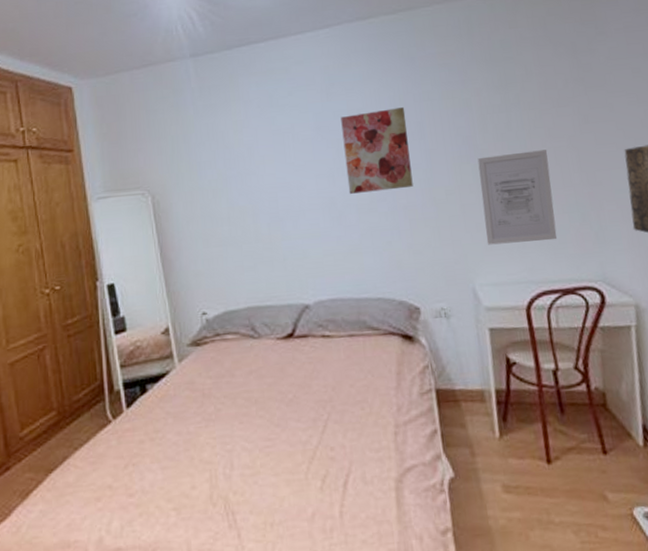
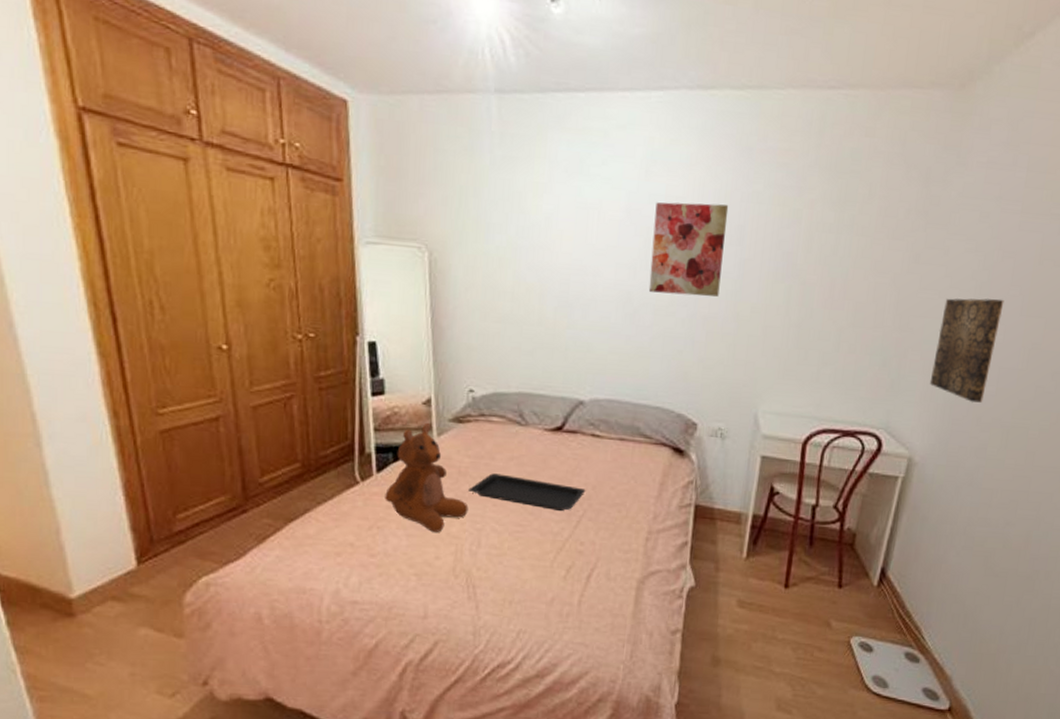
teddy bear: none [136,350,217,461] -> present [385,422,469,532]
serving tray: none [214,389,327,419] -> present [468,473,586,511]
wall art: present [477,149,558,245] -> none [780,278,868,380]

